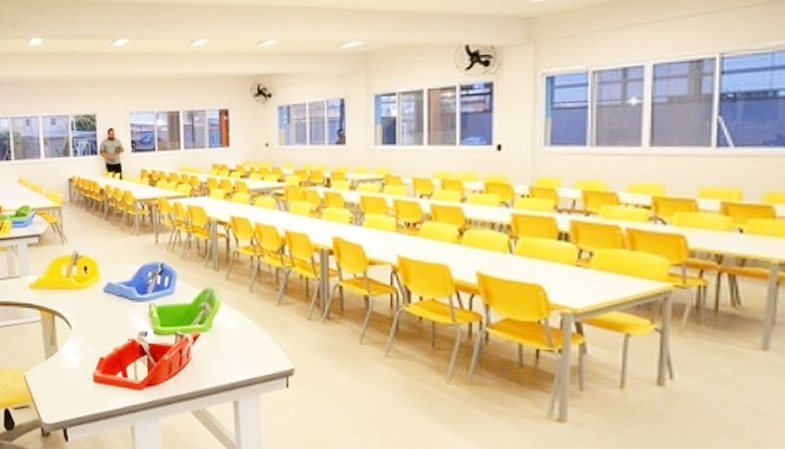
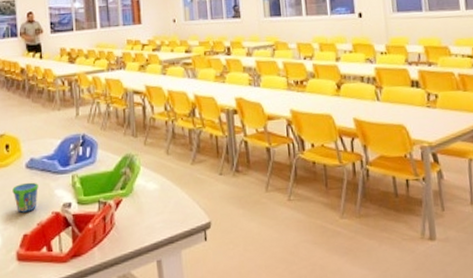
snack cup: none [90,306,115,336] -> present [12,182,38,213]

